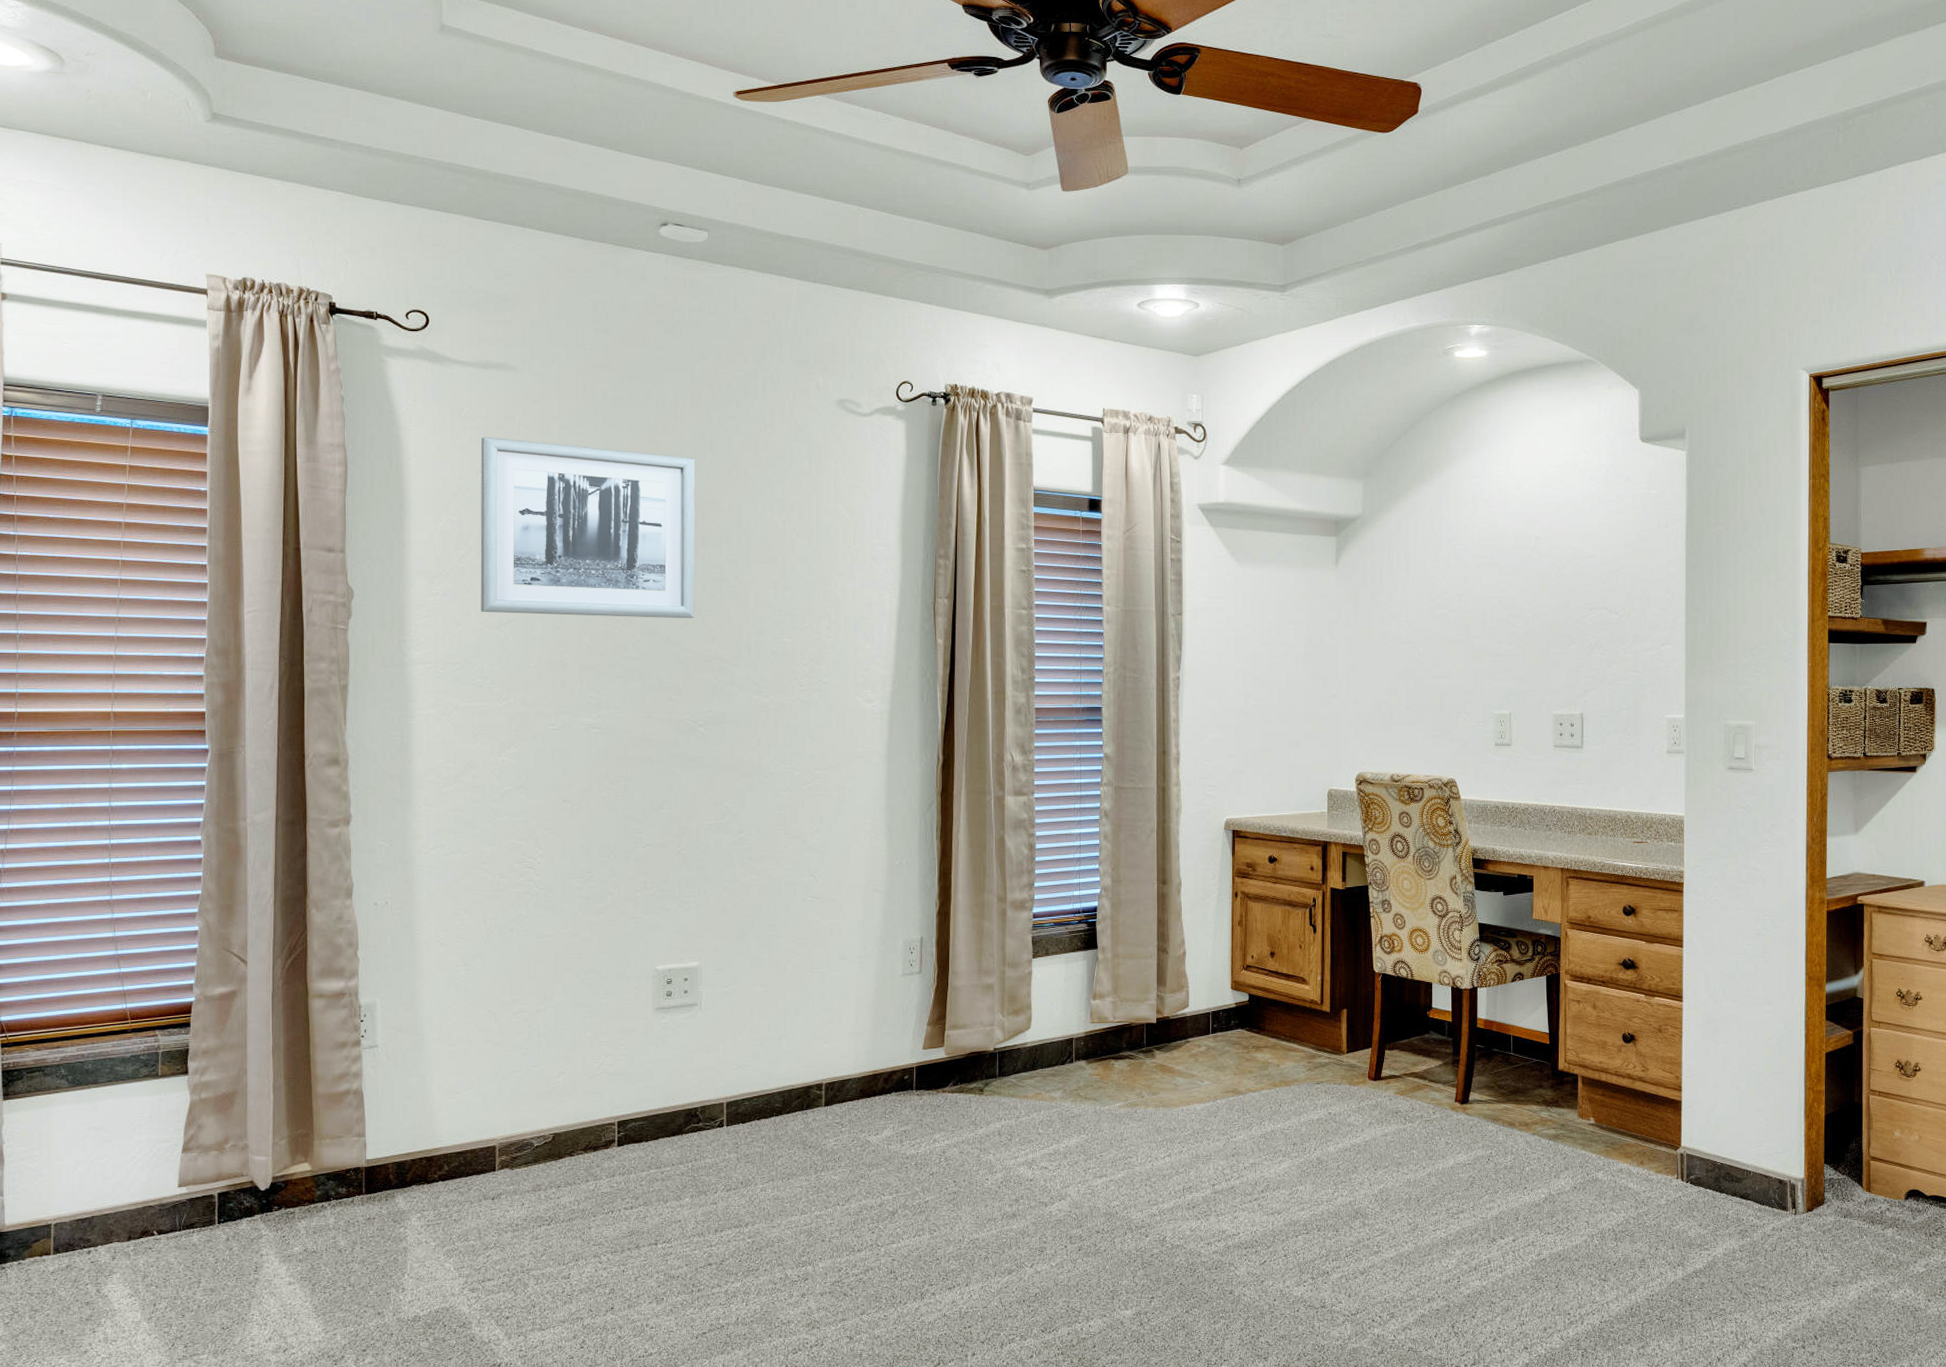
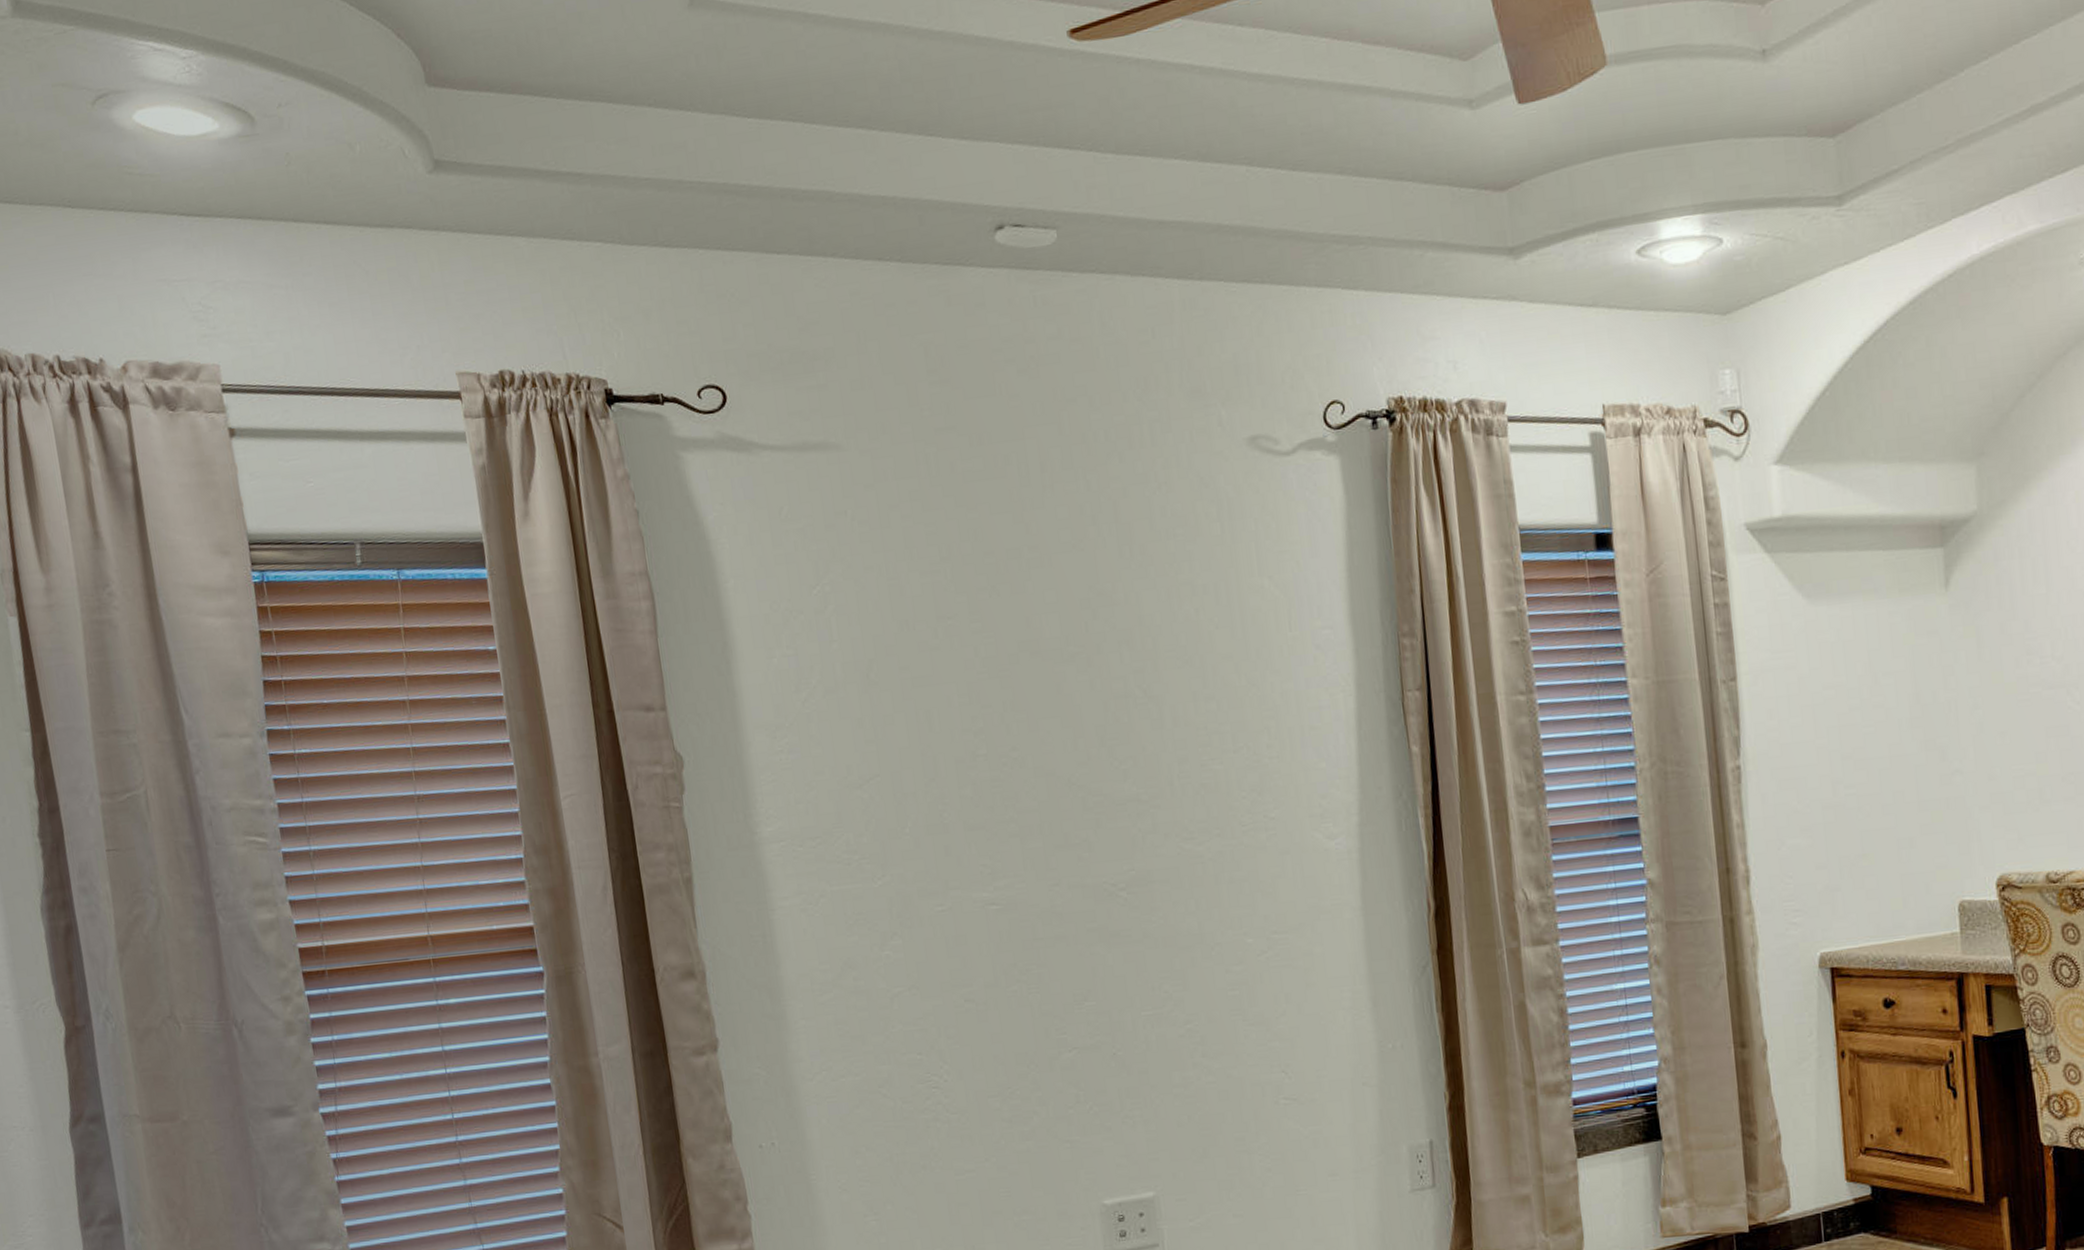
wall art: present [480,436,695,619] -> none [809,538,1099,770]

